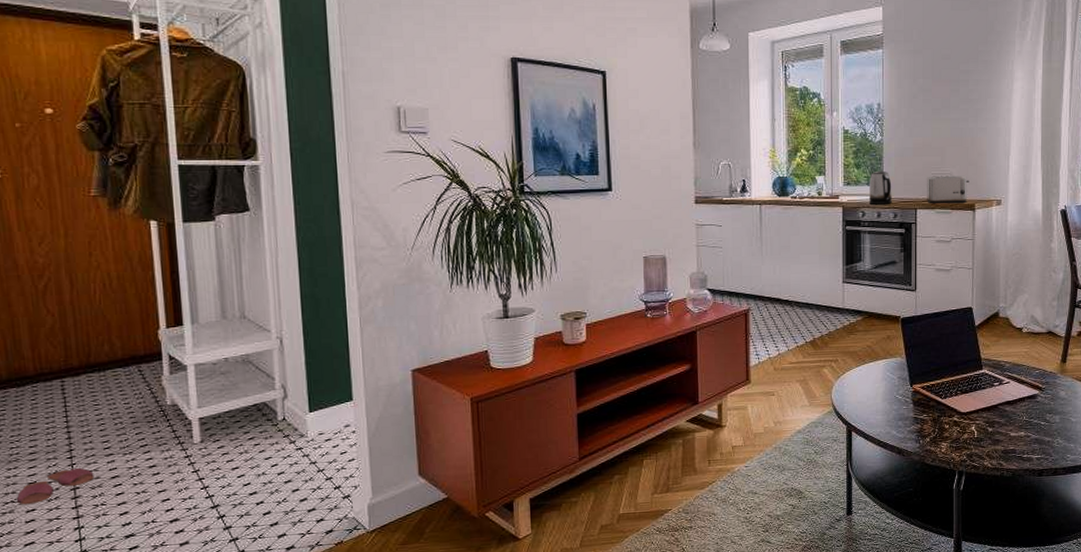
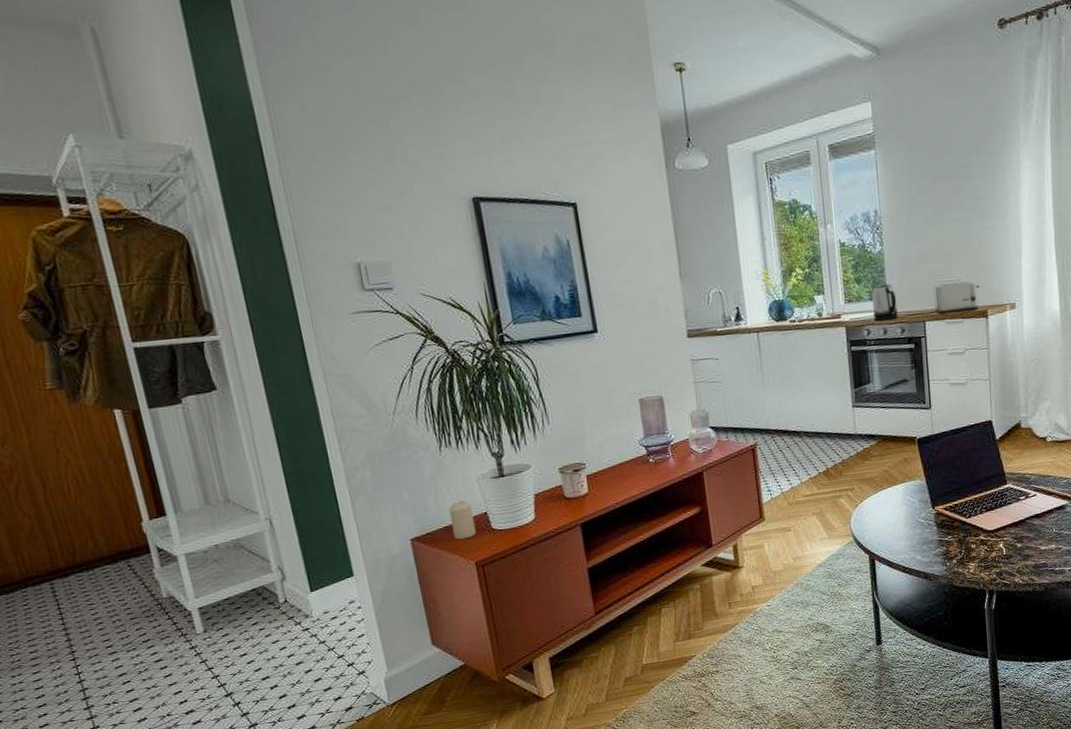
slippers: present [16,467,94,505] -> none [26,668,102,711]
candle: none [452,337,475,375] -> present [449,500,477,540]

